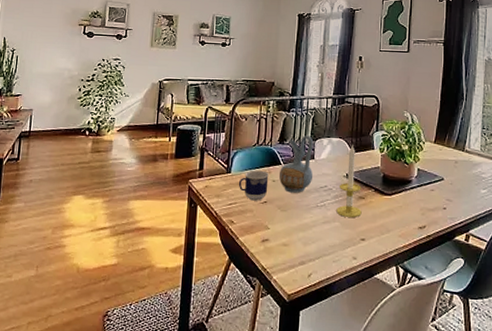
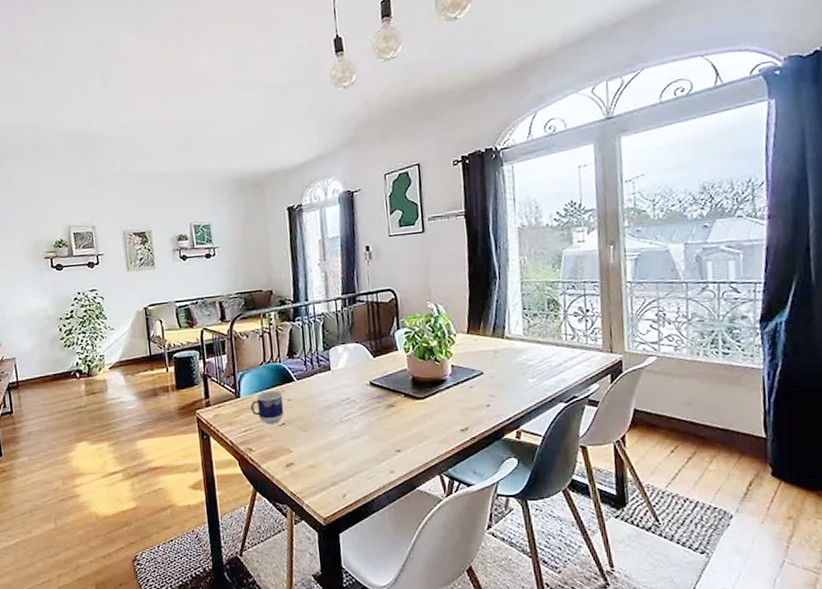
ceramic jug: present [279,135,314,193] -> none [294,345,333,411]
candle: present [336,144,362,217] -> none [364,347,393,429]

